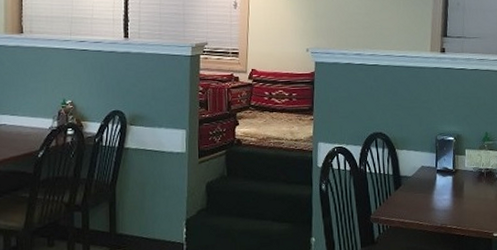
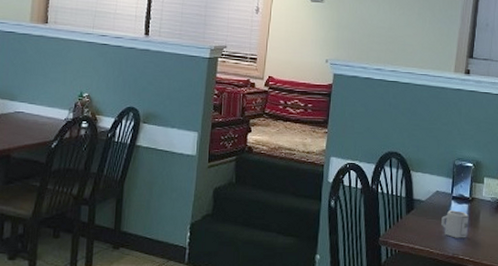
cup: none [428,183,454,209] -> present [441,210,469,238]

